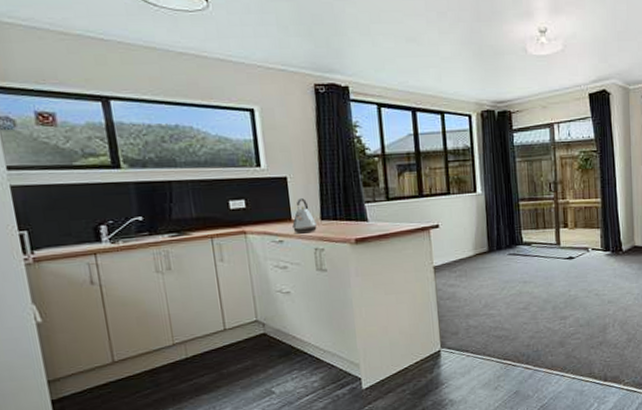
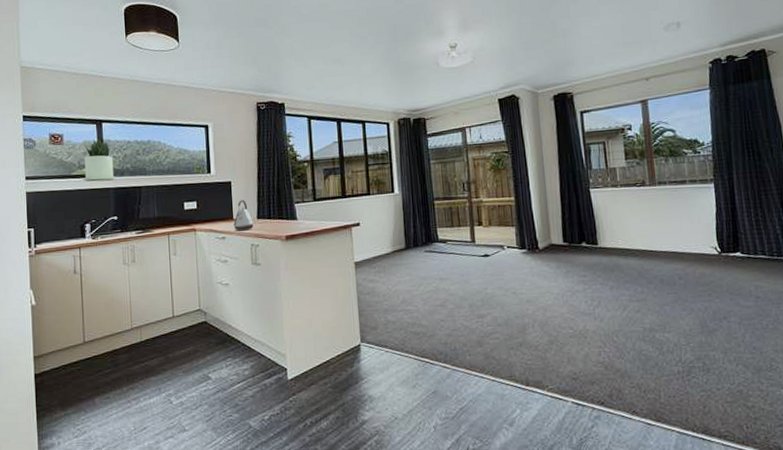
planter: none [84,120,137,175] -> present [82,138,117,182]

